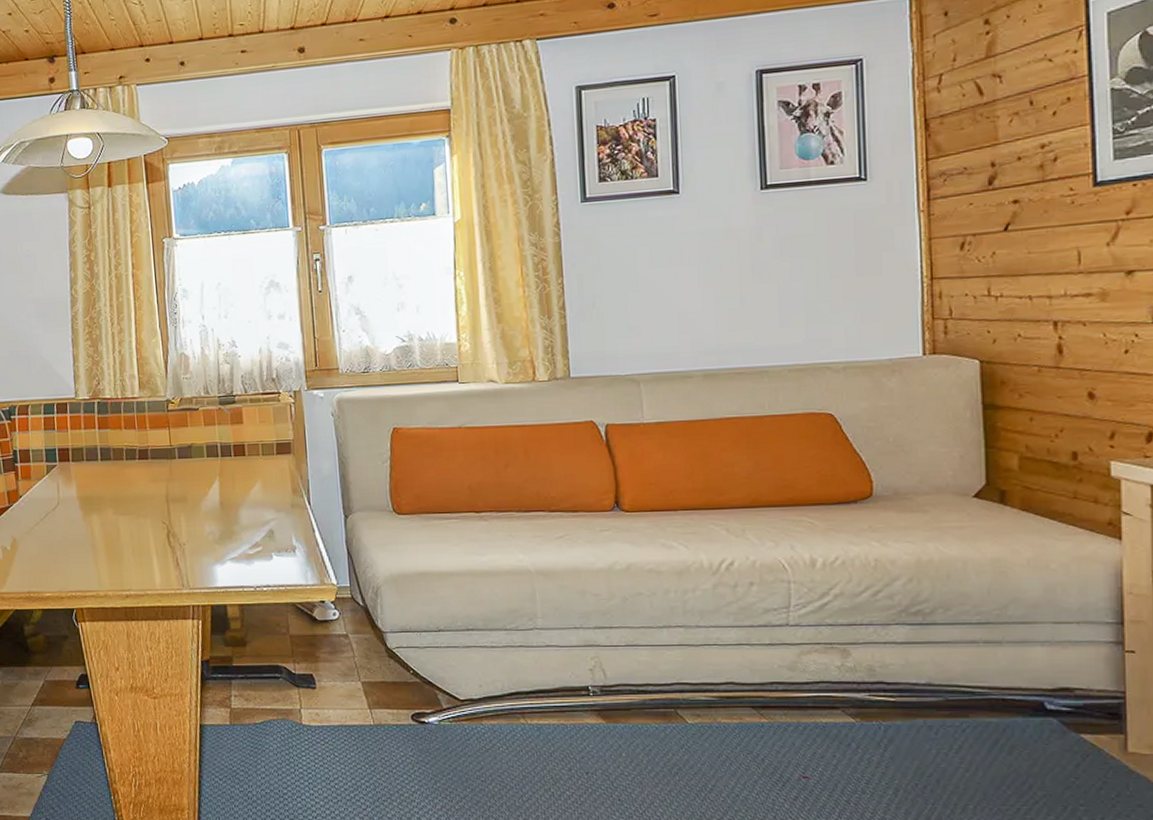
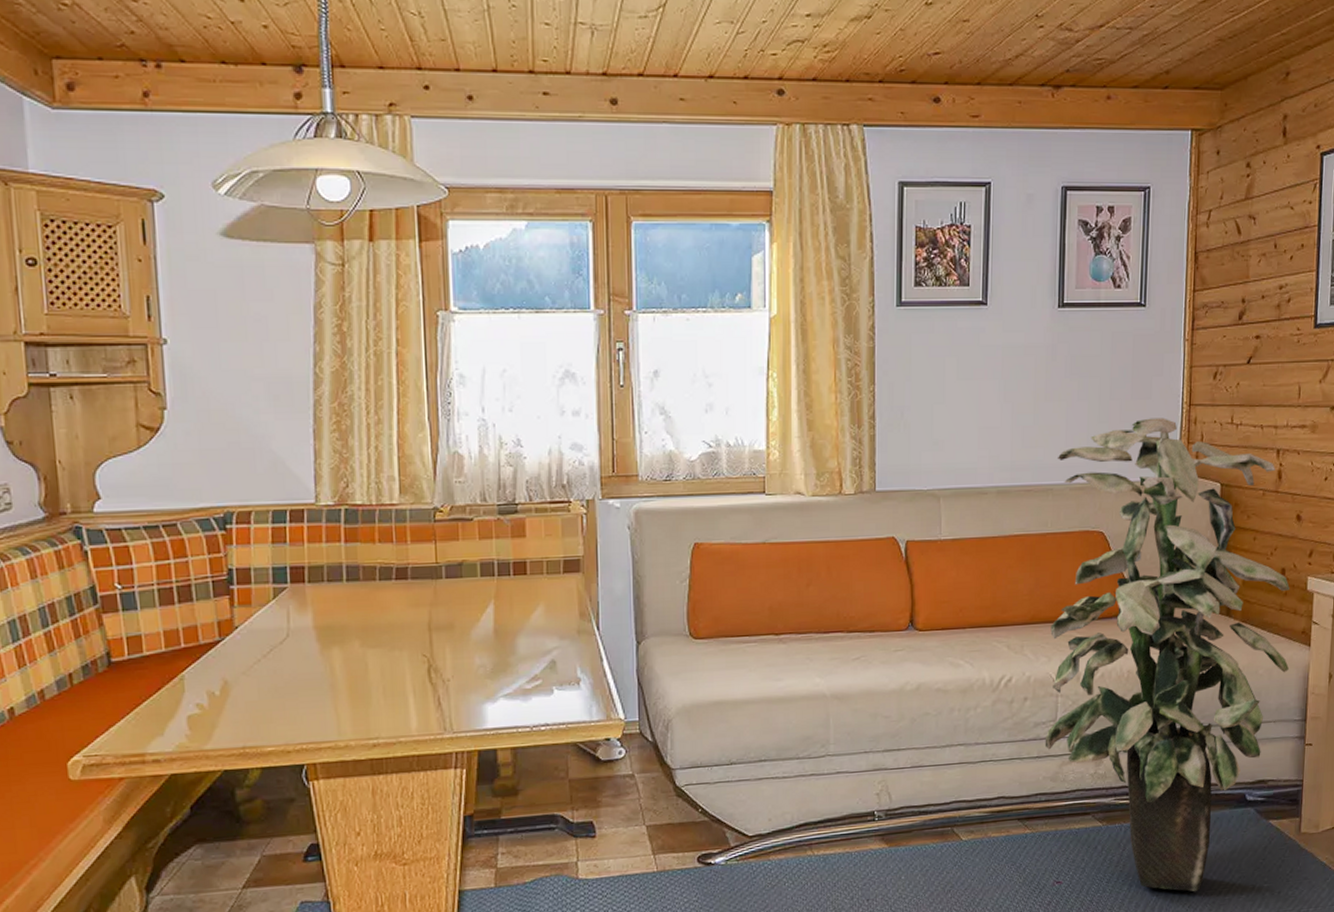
indoor plant: none [770,293,1094,806] -> present [1044,417,1290,892]

